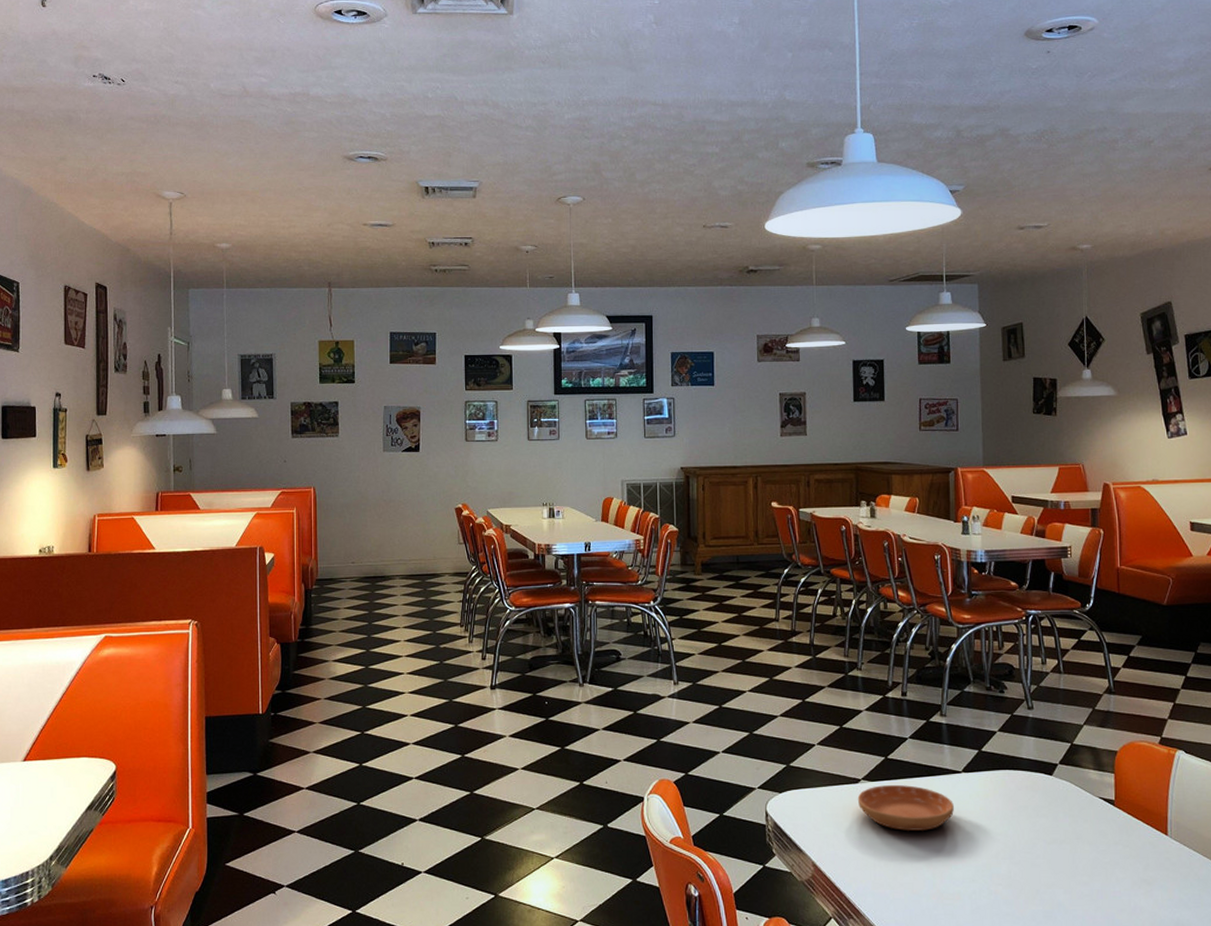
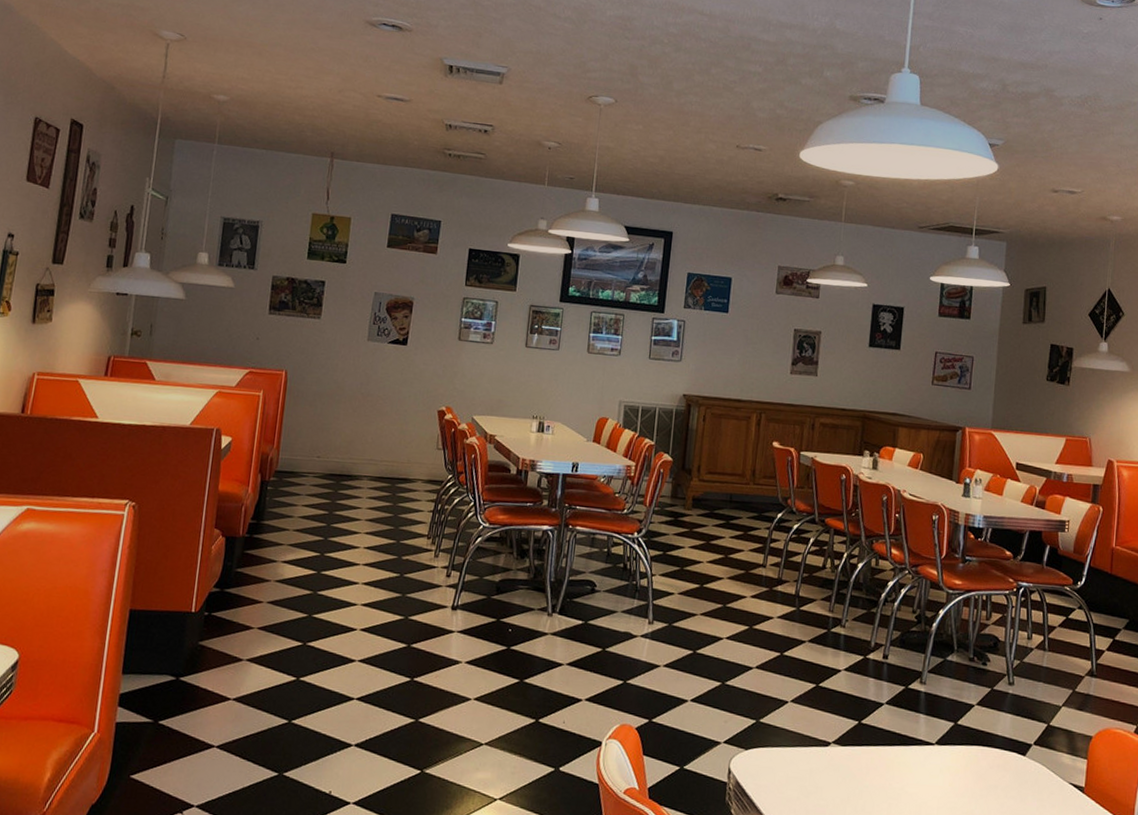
saucer: present [857,785,954,831] -> none [825,751,923,803]

